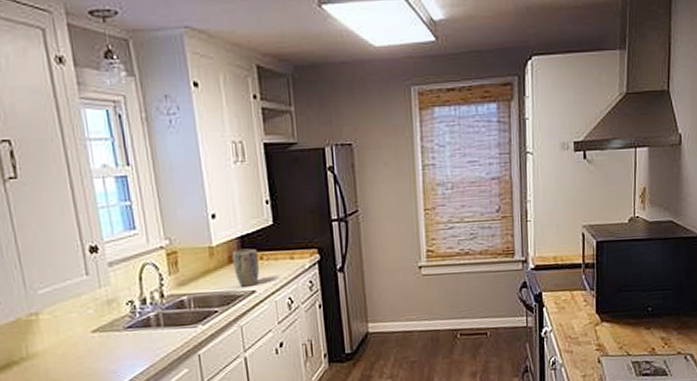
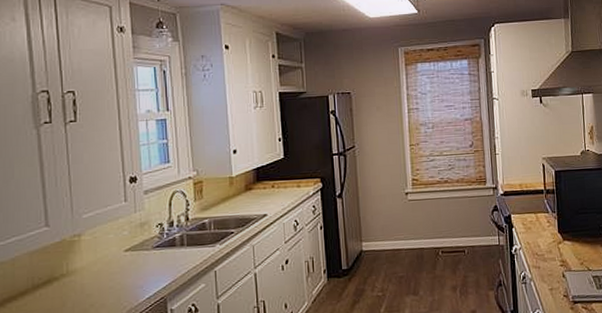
plant pot: present [232,248,259,287] -> none [249,178,271,211]

